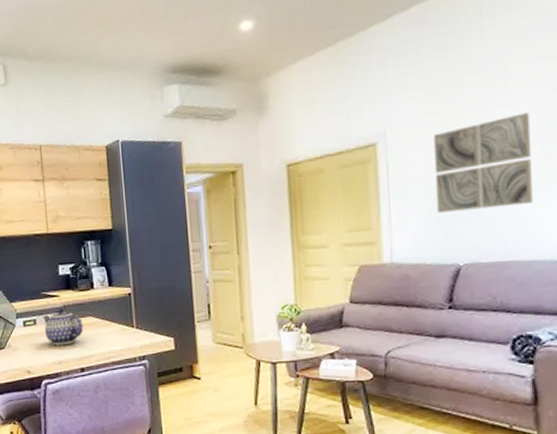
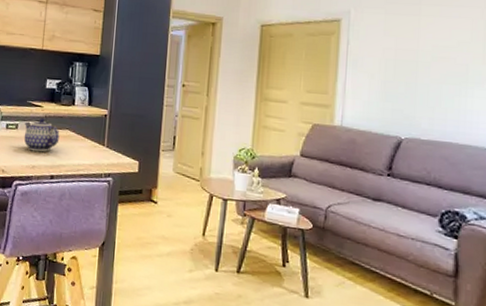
wall art: present [432,112,533,213] -> none [386,15,476,95]

